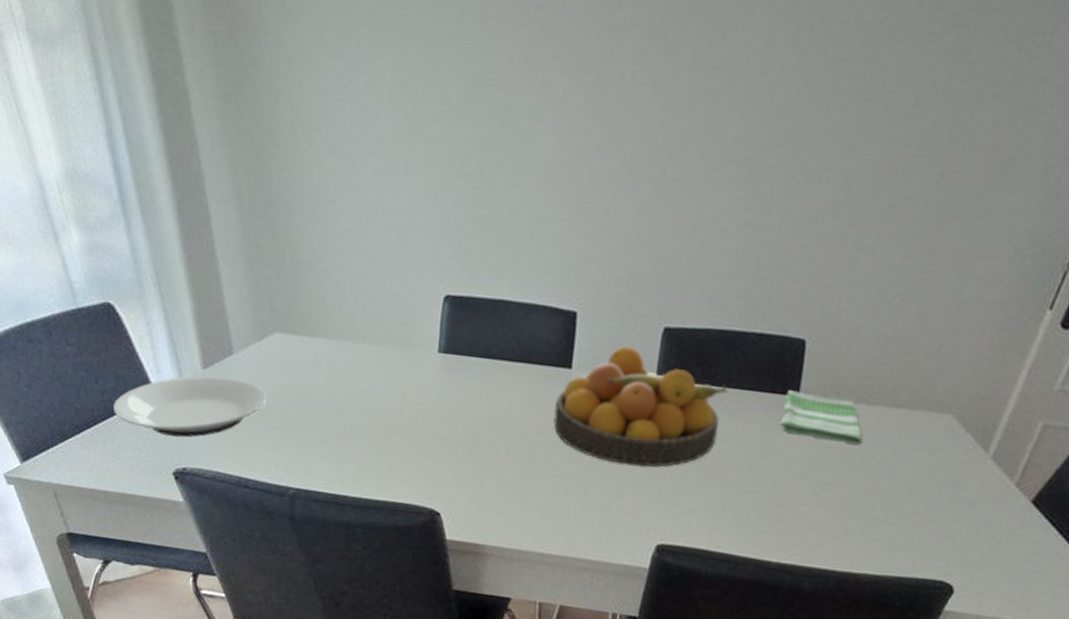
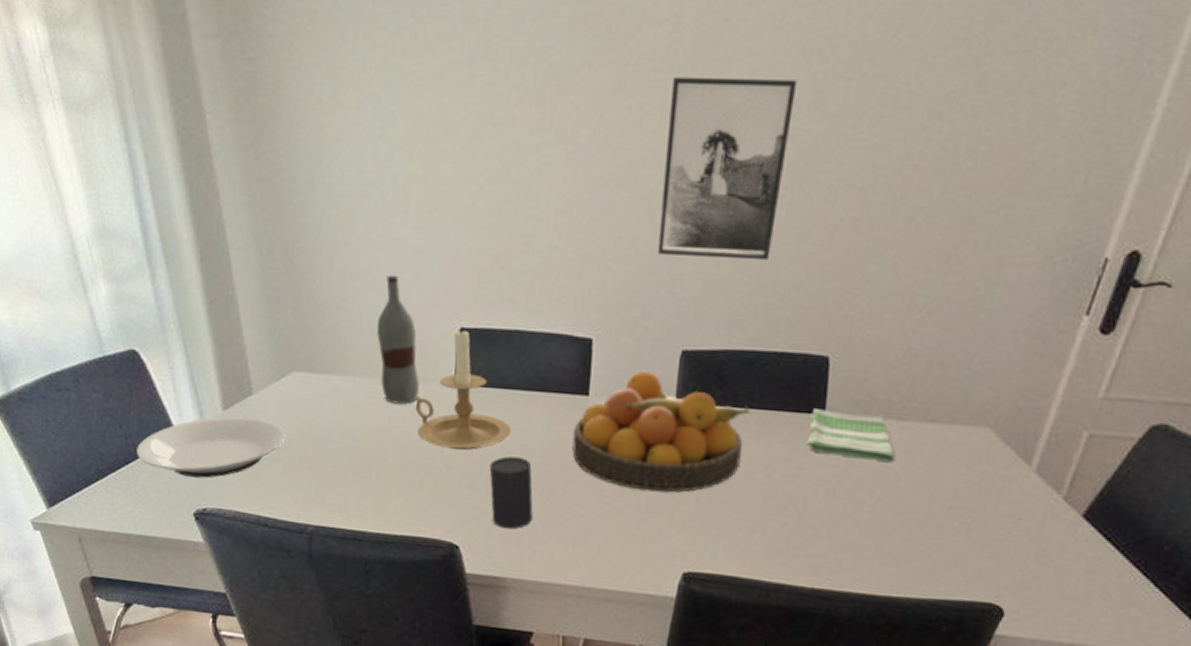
bottle: none [361,237,404,371] -> present [377,275,420,405]
candle holder: none [397,293,495,419] -> present [414,326,512,451]
cup: none [471,426,514,498] -> present [489,456,533,529]
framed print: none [643,46,790,242] -> present [657,76,798,261]

